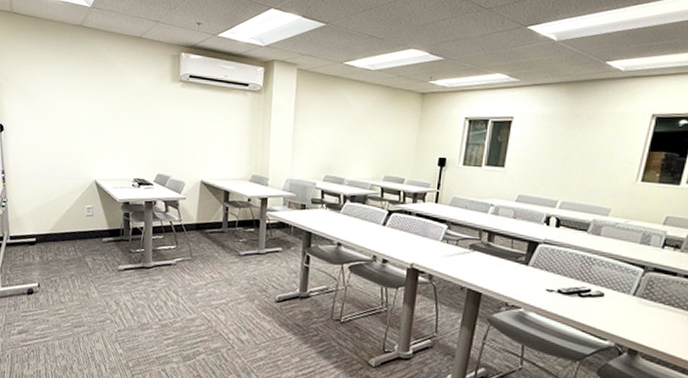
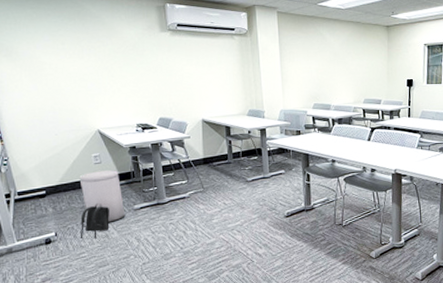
backpack: none [60,258,94,296] -> present [80,203,110,240]
pedal bin: none [69,223,109,282] -> present [79,170,126,224]

